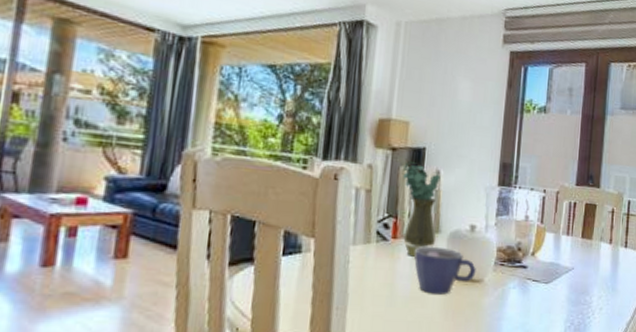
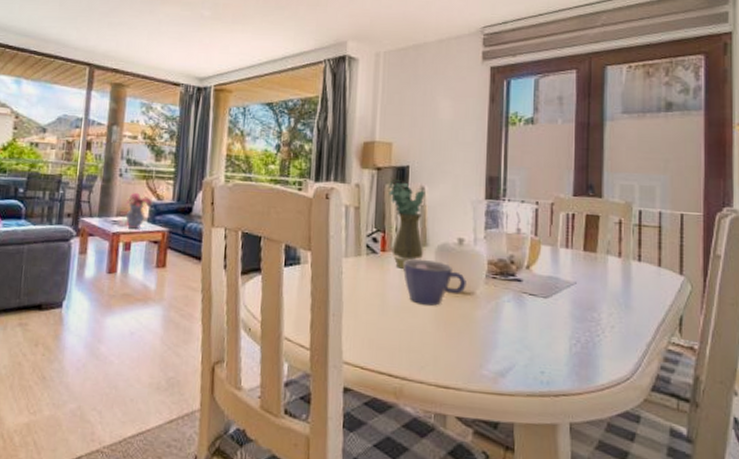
flower arrangement: none [70,162,112,210] -> present [125,192,153,229]

